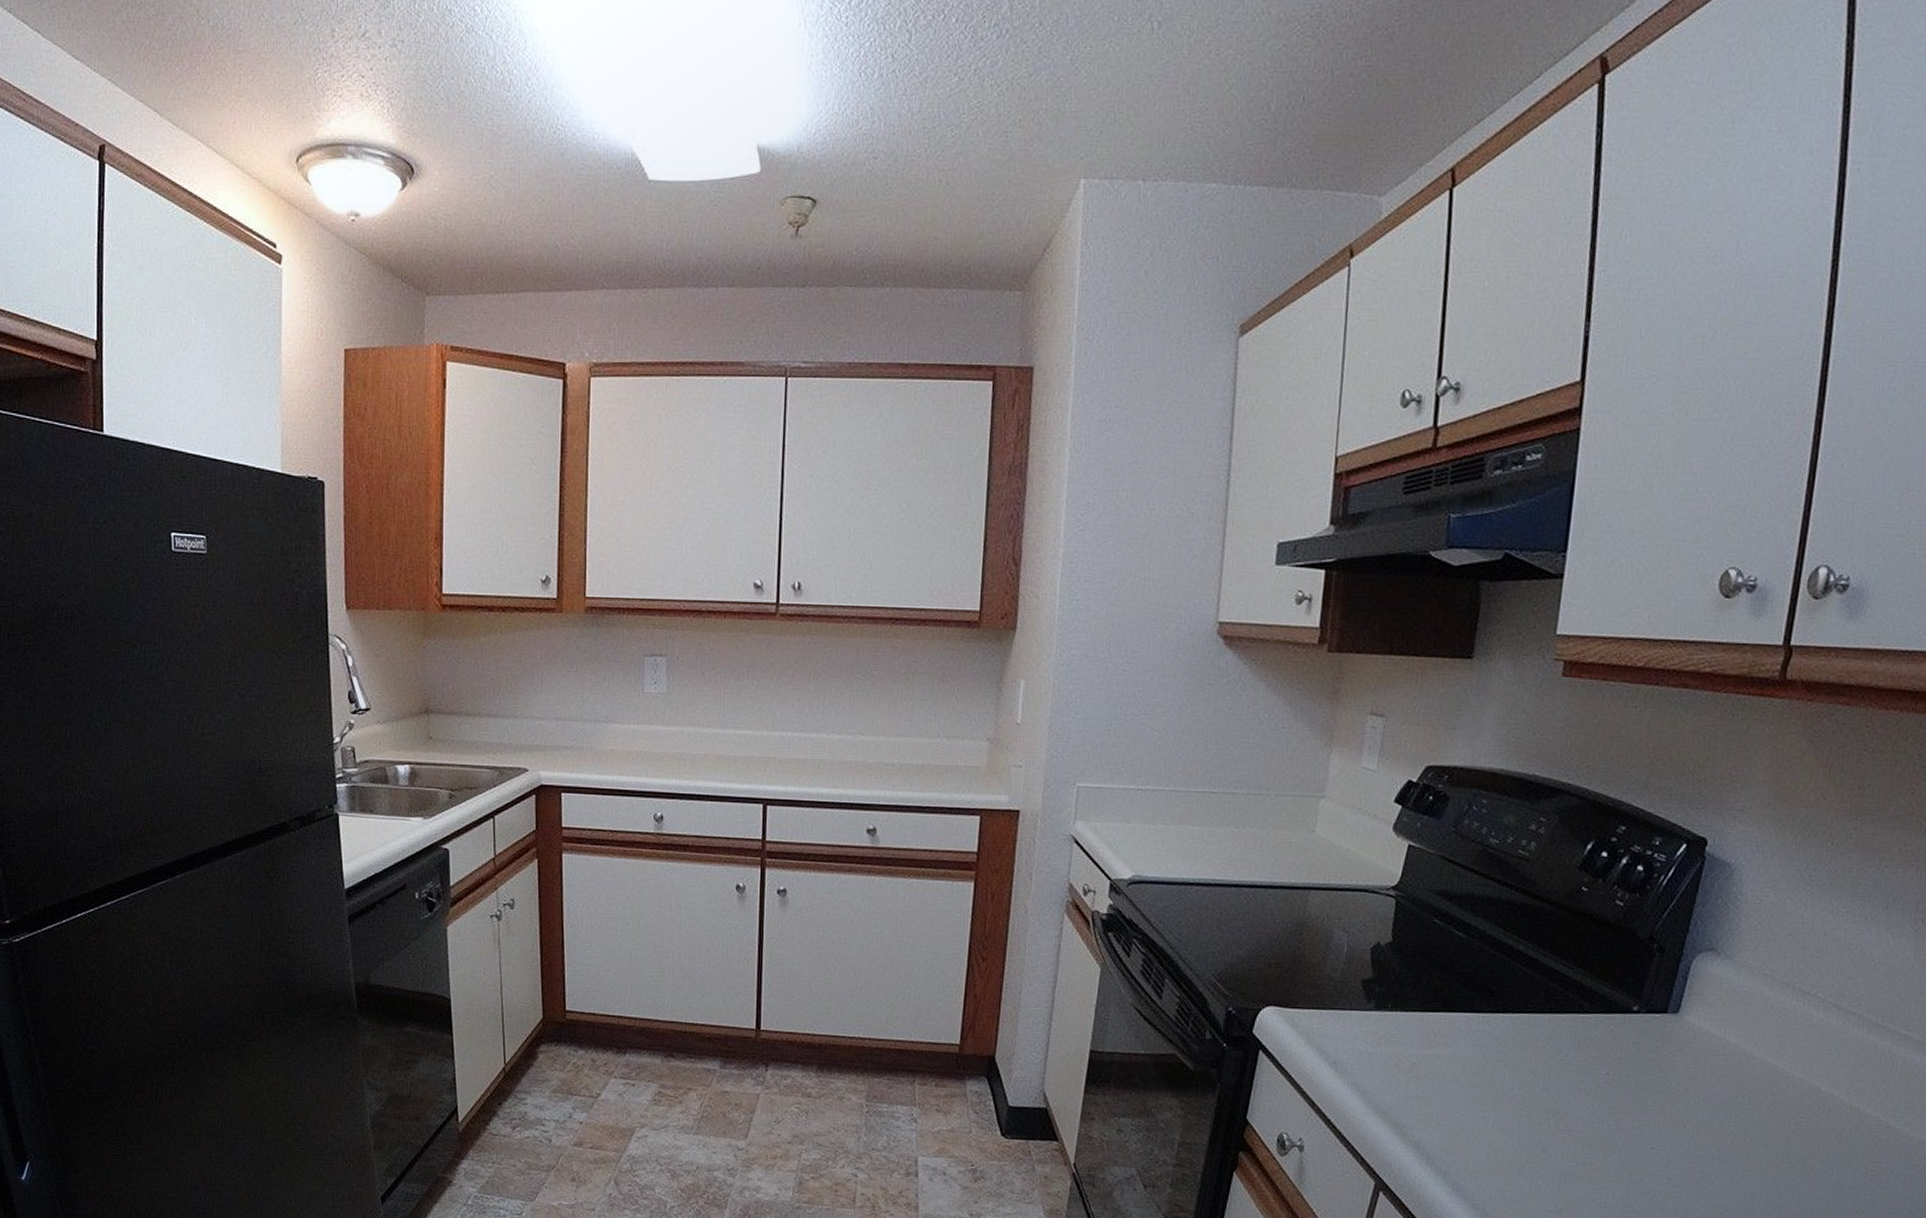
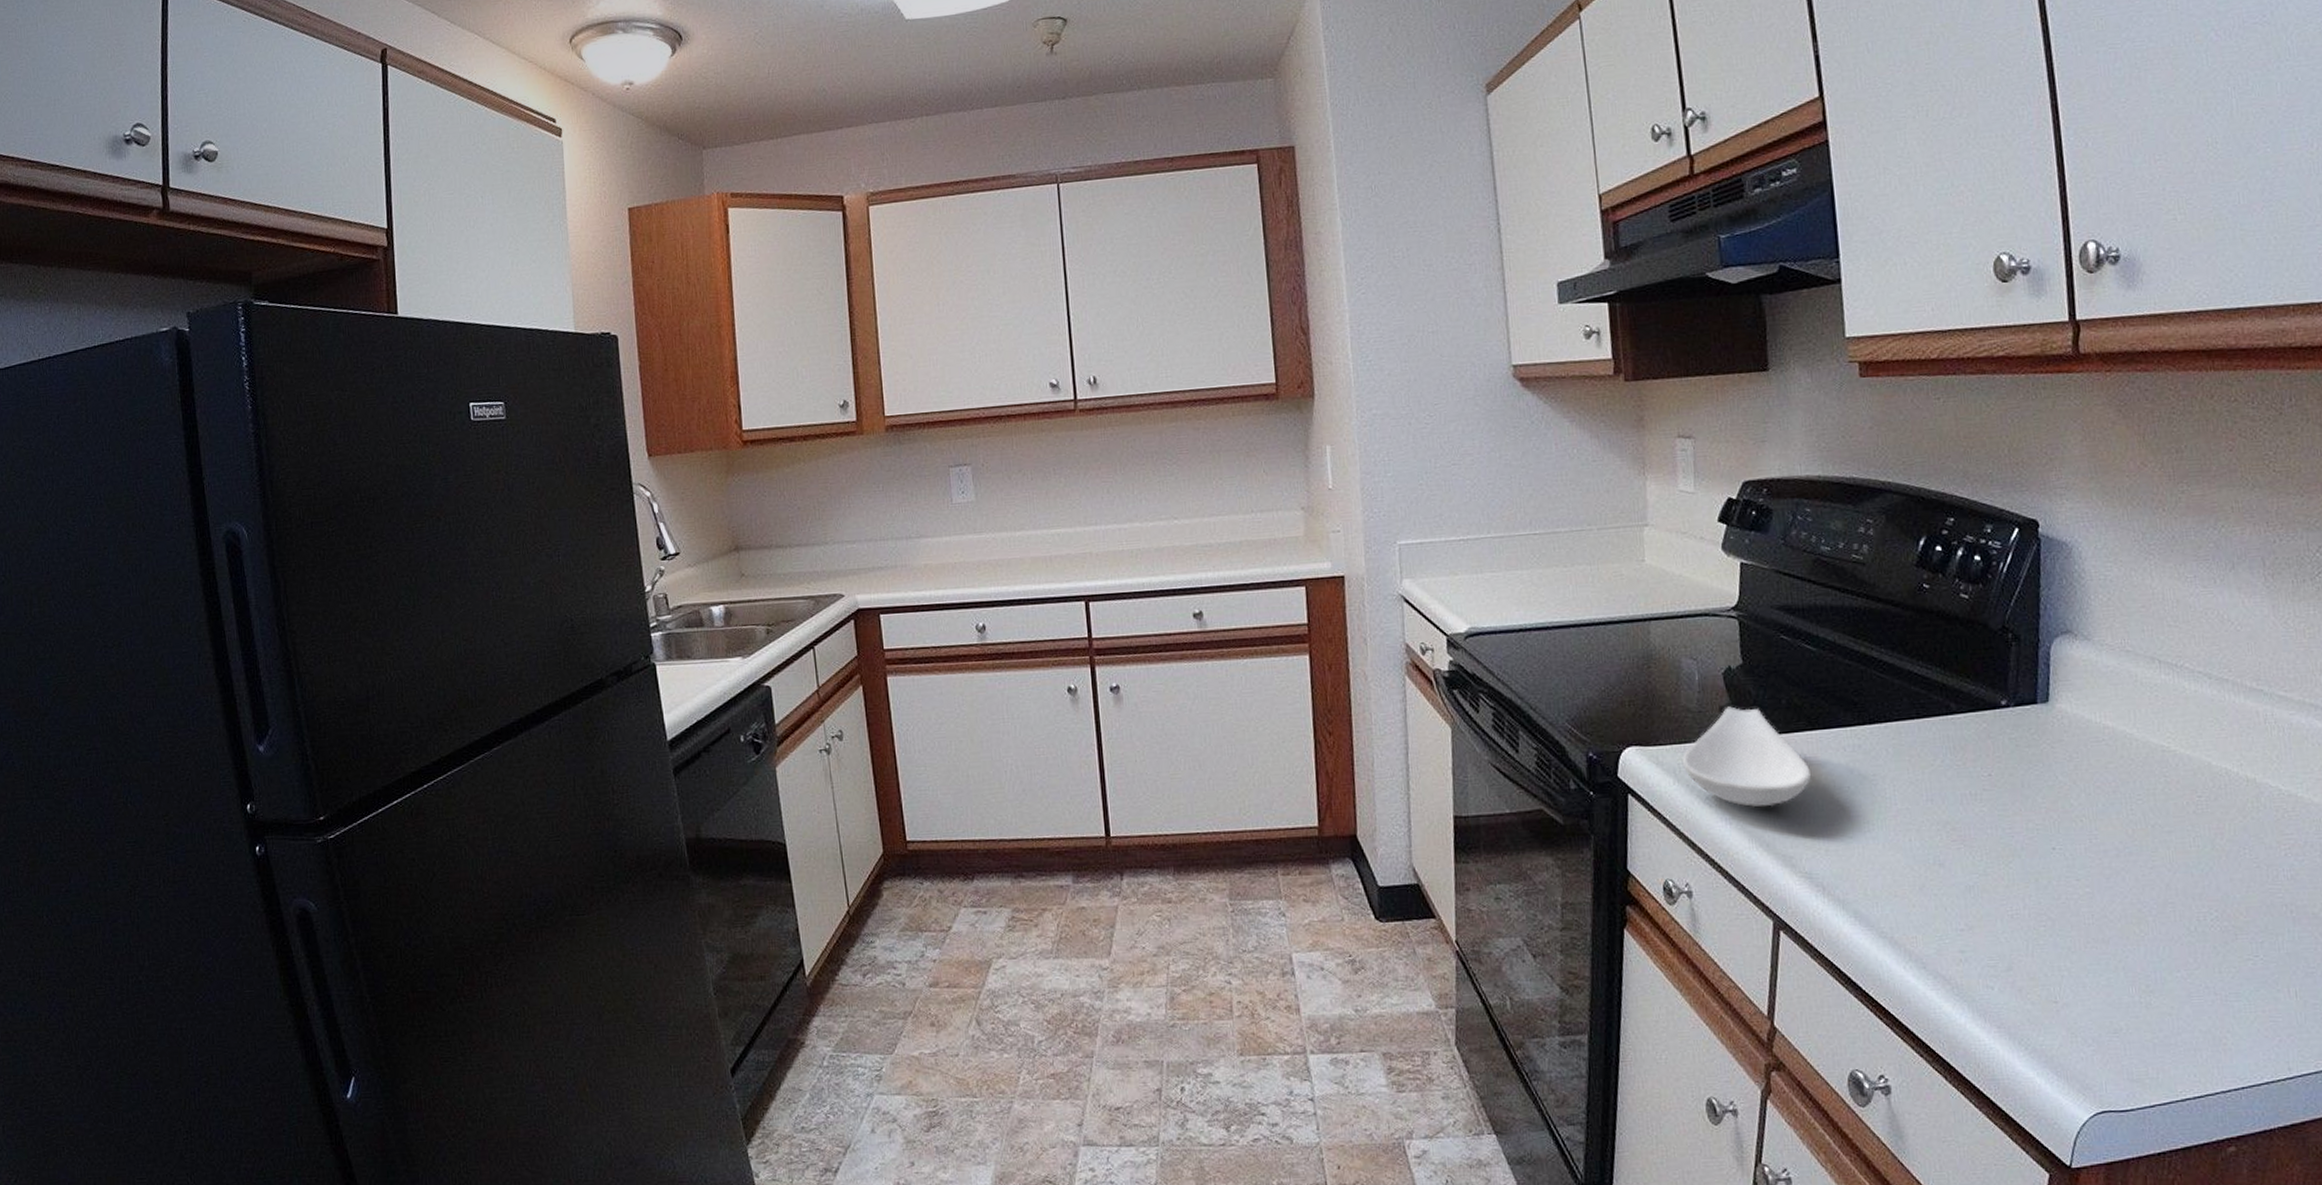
spoon rest: none [1316,980,1438,1078] -> present [1681,706,1812,808]

